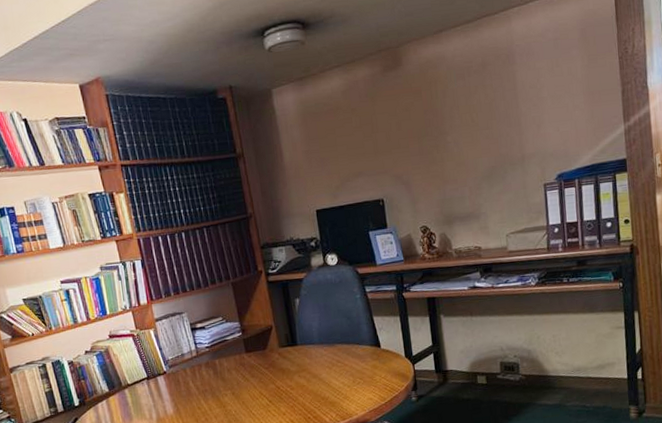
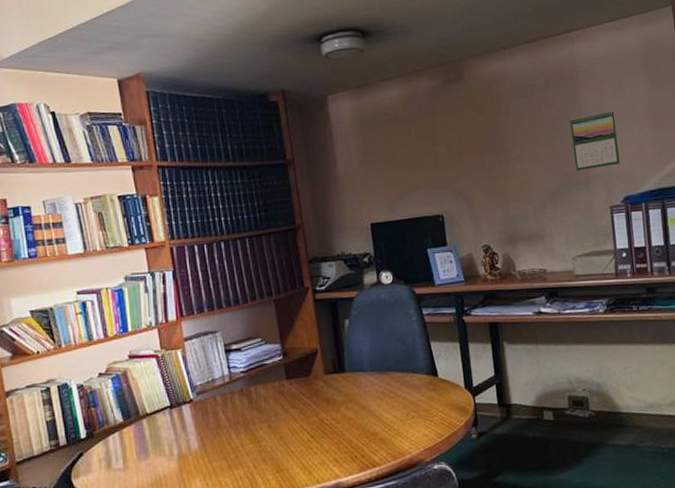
calendar: none [505,88,555,151] -> present [570,110,621,171]

